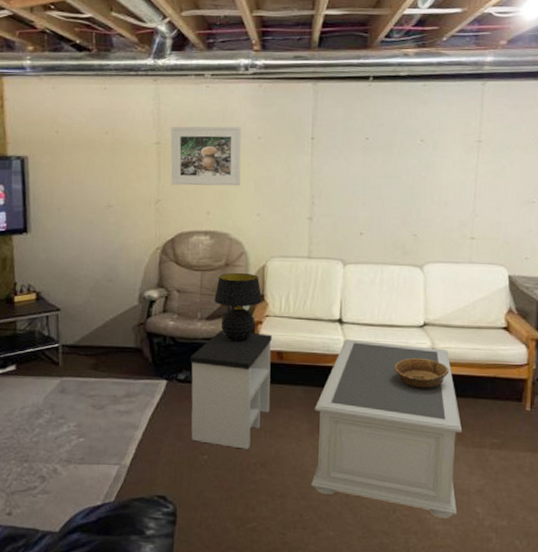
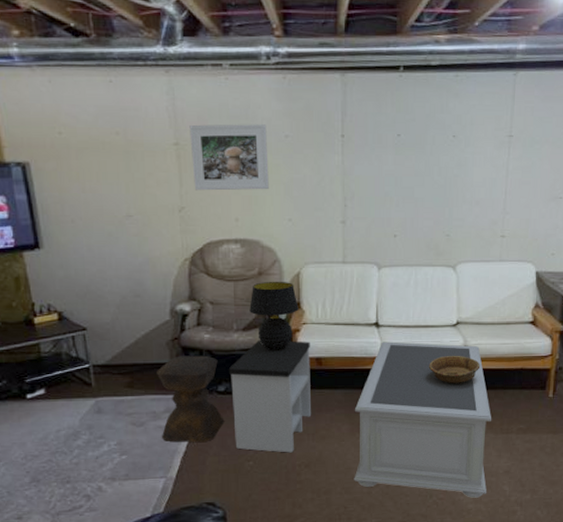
stool: none [120,341,182,431] -> present [157,355,225,443]

